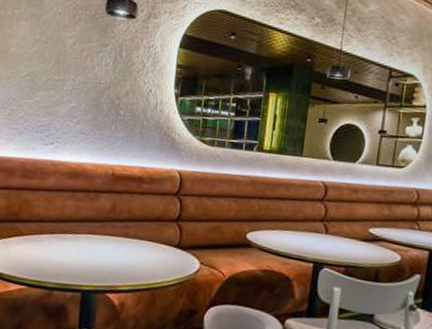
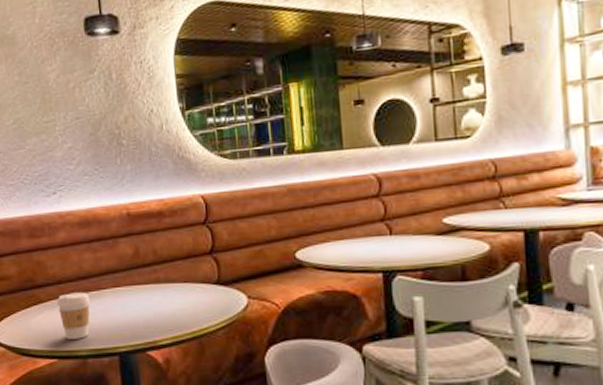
coffee cup: none [35,231,66,273] -> present [56,292,91,339]

